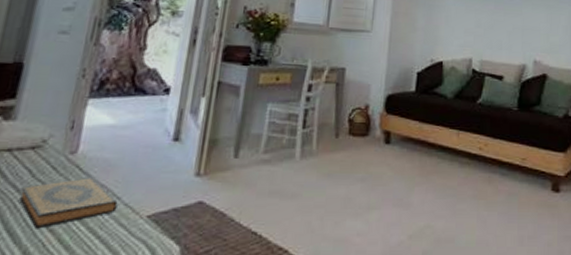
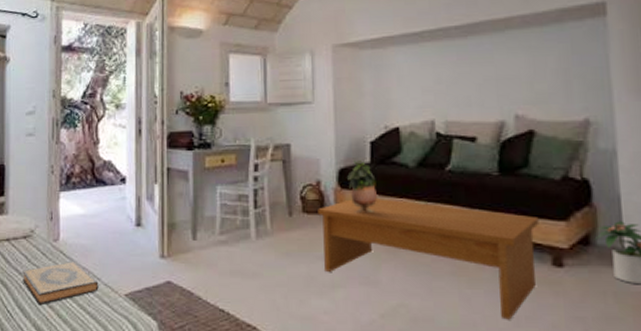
coffee table: none [363,124,545,239] -> present [318,199,539,320]
potted plant: none [393,88,418,140] -> present [347,161,377,215]

